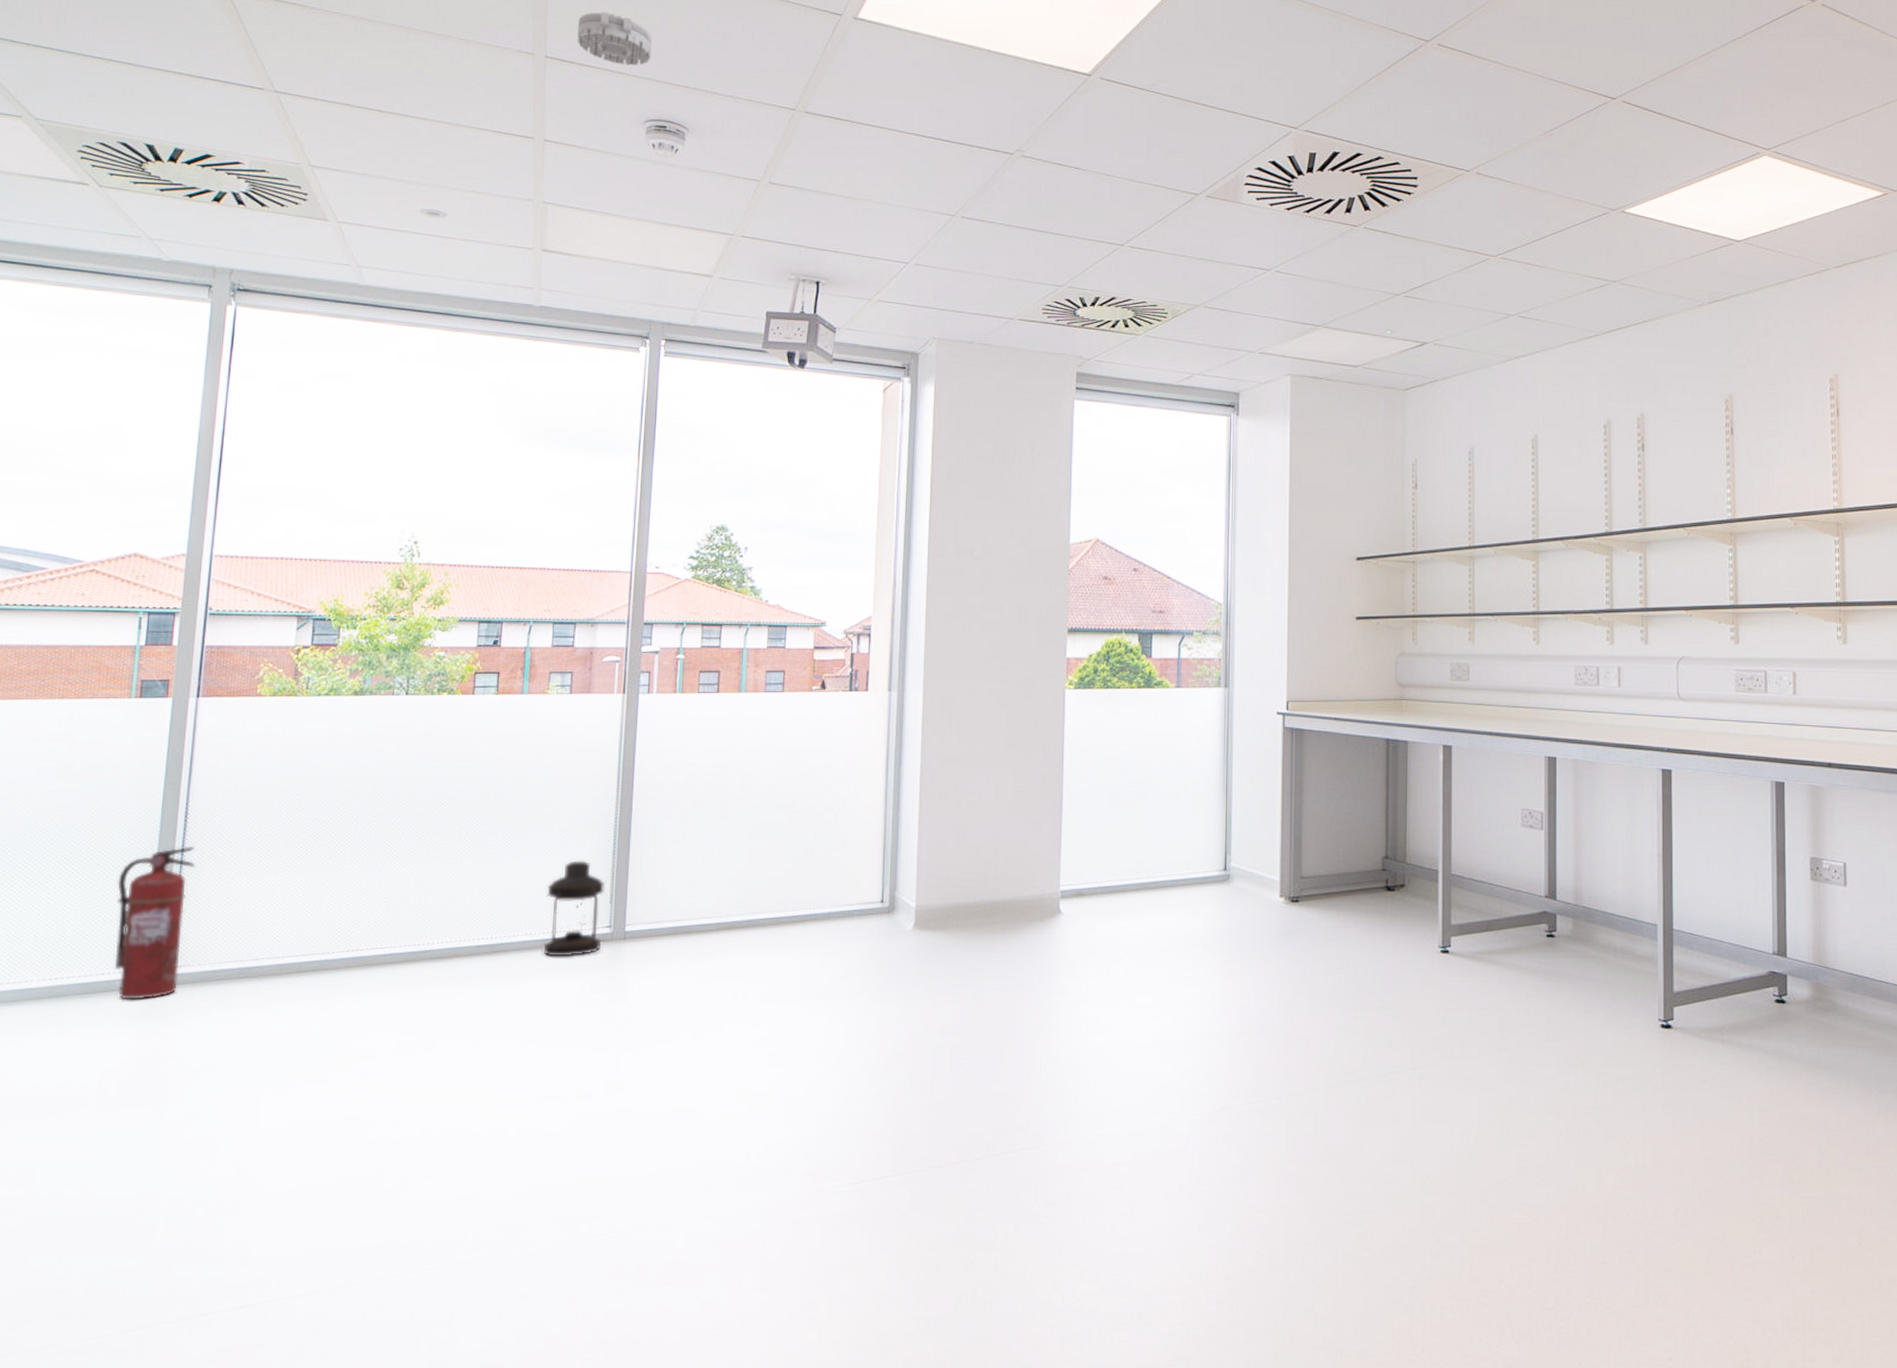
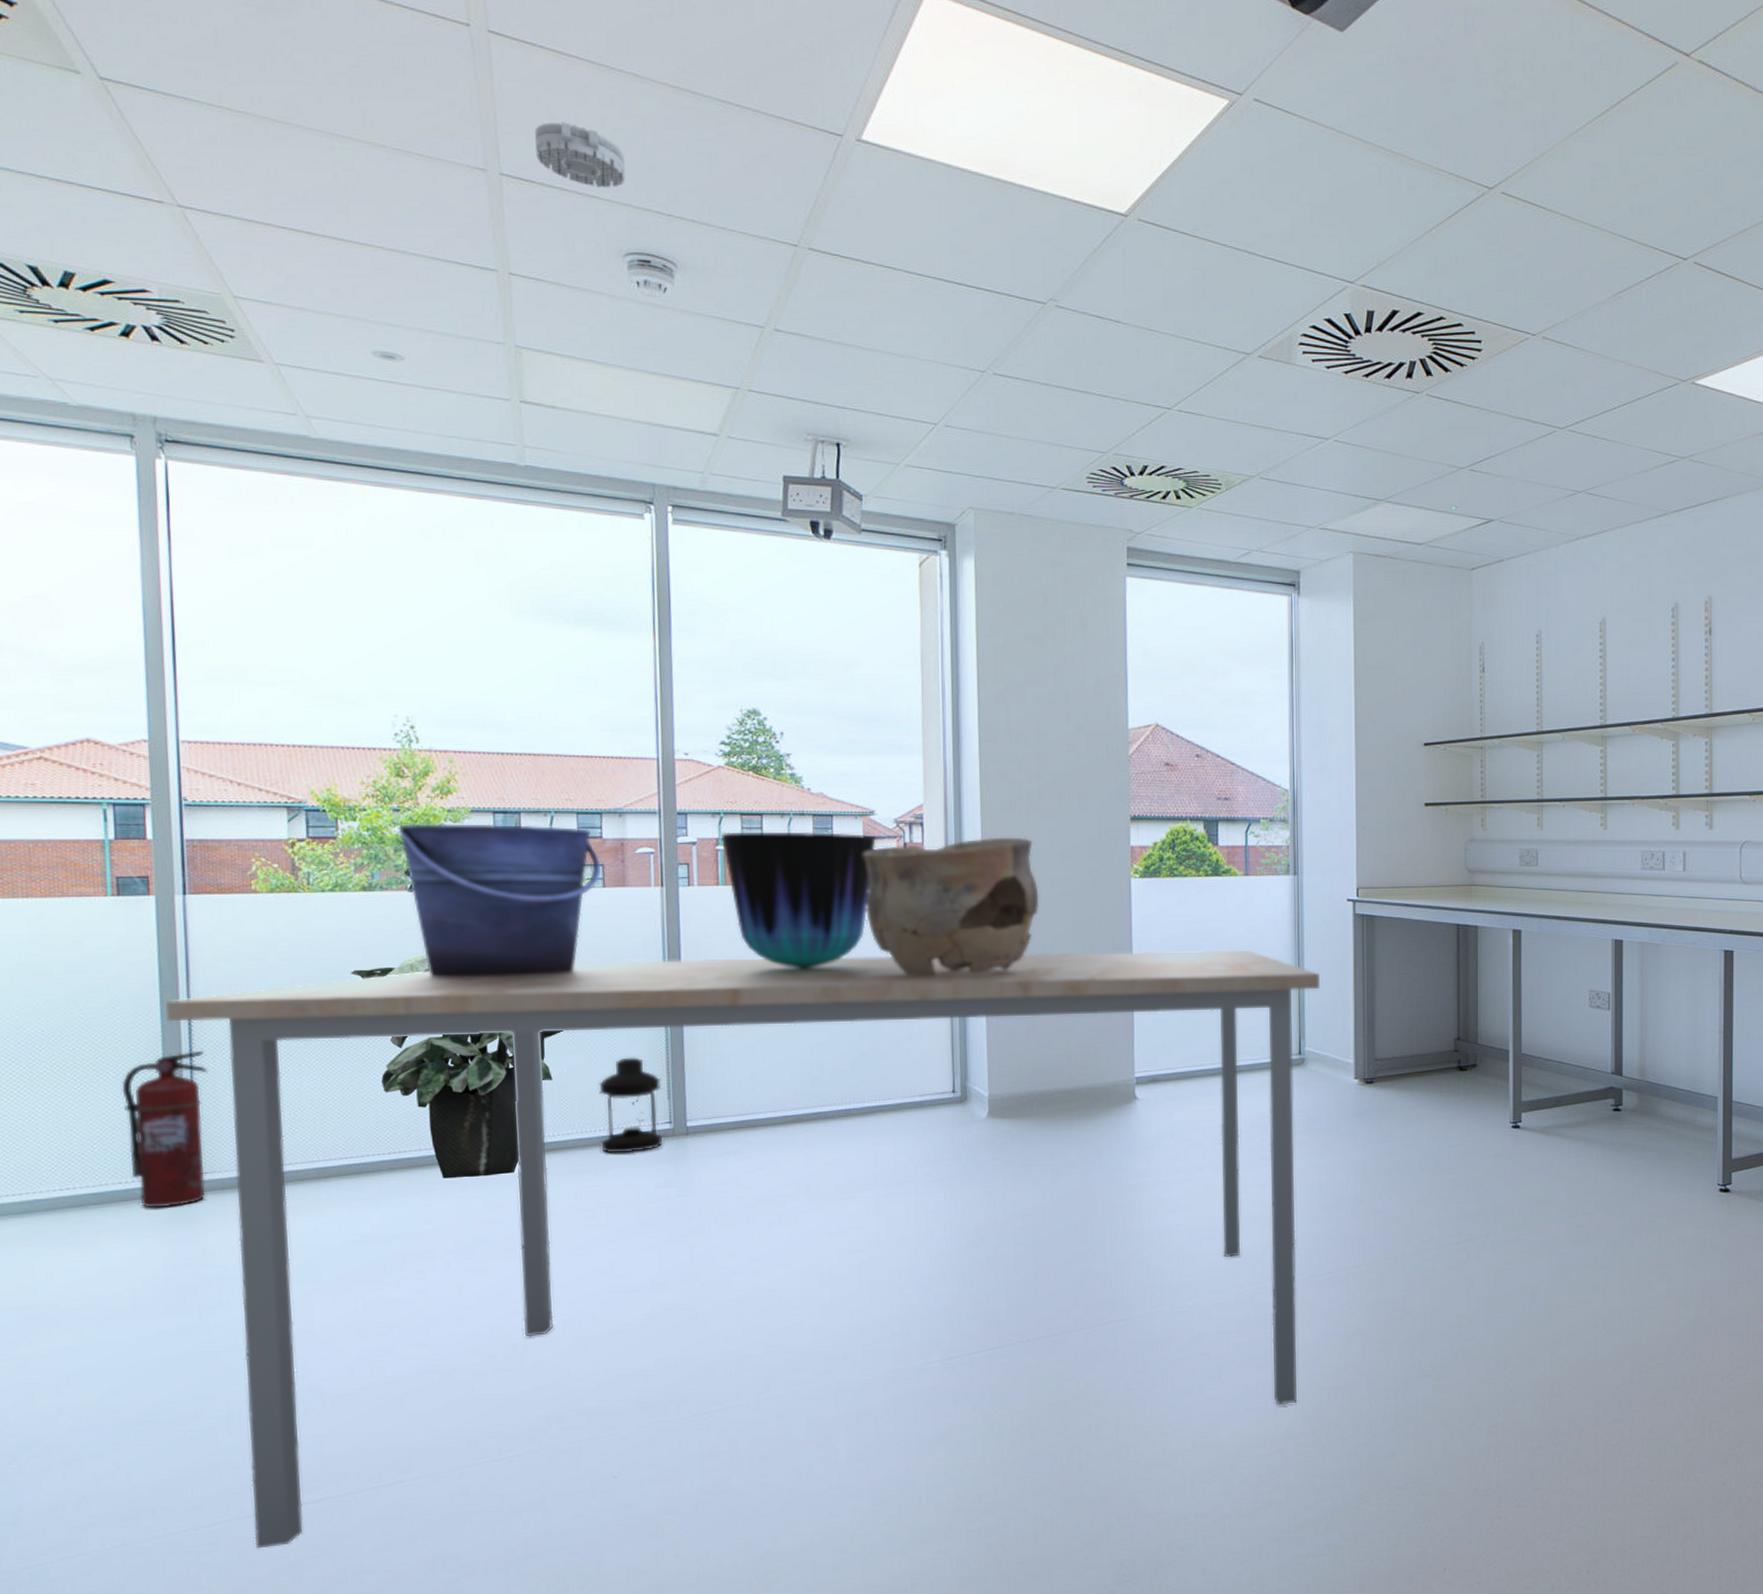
dining table: none [166,762,1247,1357] -> present [165,950,1320,1549]
indoor plant: none [334,673,520,978] -> present [351,867,564,1179]
bucket: none [392,632,571,779] -> present [398,824,602,977]
vase: none [681,641,825,775] -> present [720,831,876,968]
bowl: none [810,648,976,785] -> present [863,837,1040,977]

